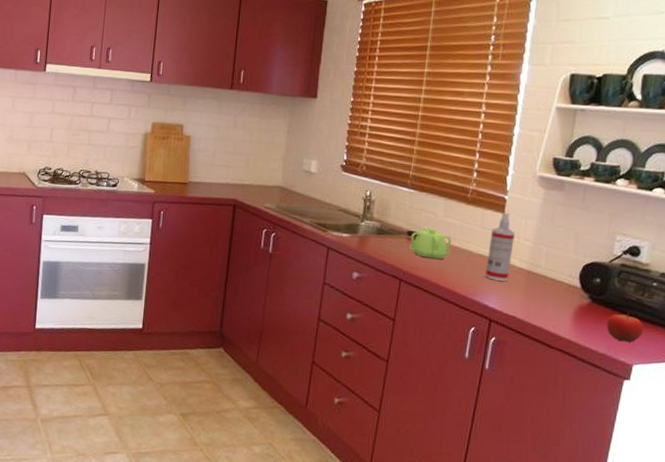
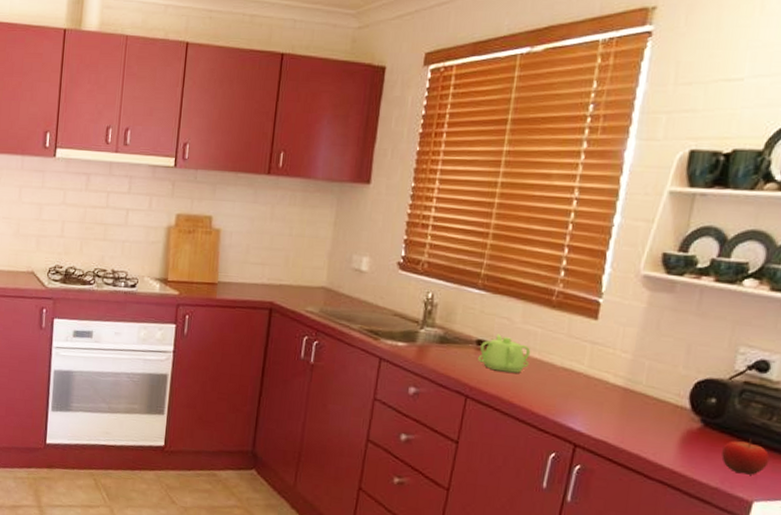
spray bottle: present [485,212,515,281] -> none [570,318,610,400]

